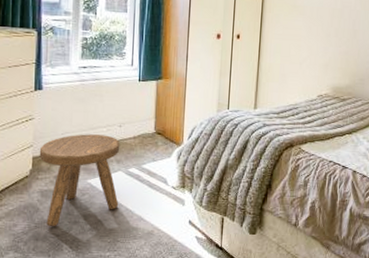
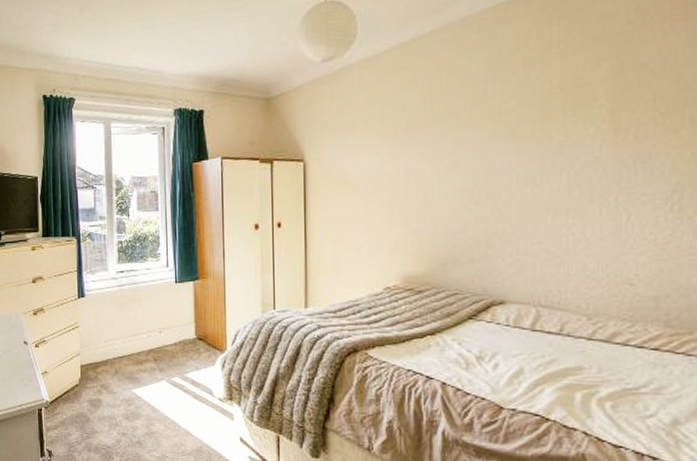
stool: present [39,134,120,226] -> none [86,341,165,437]

